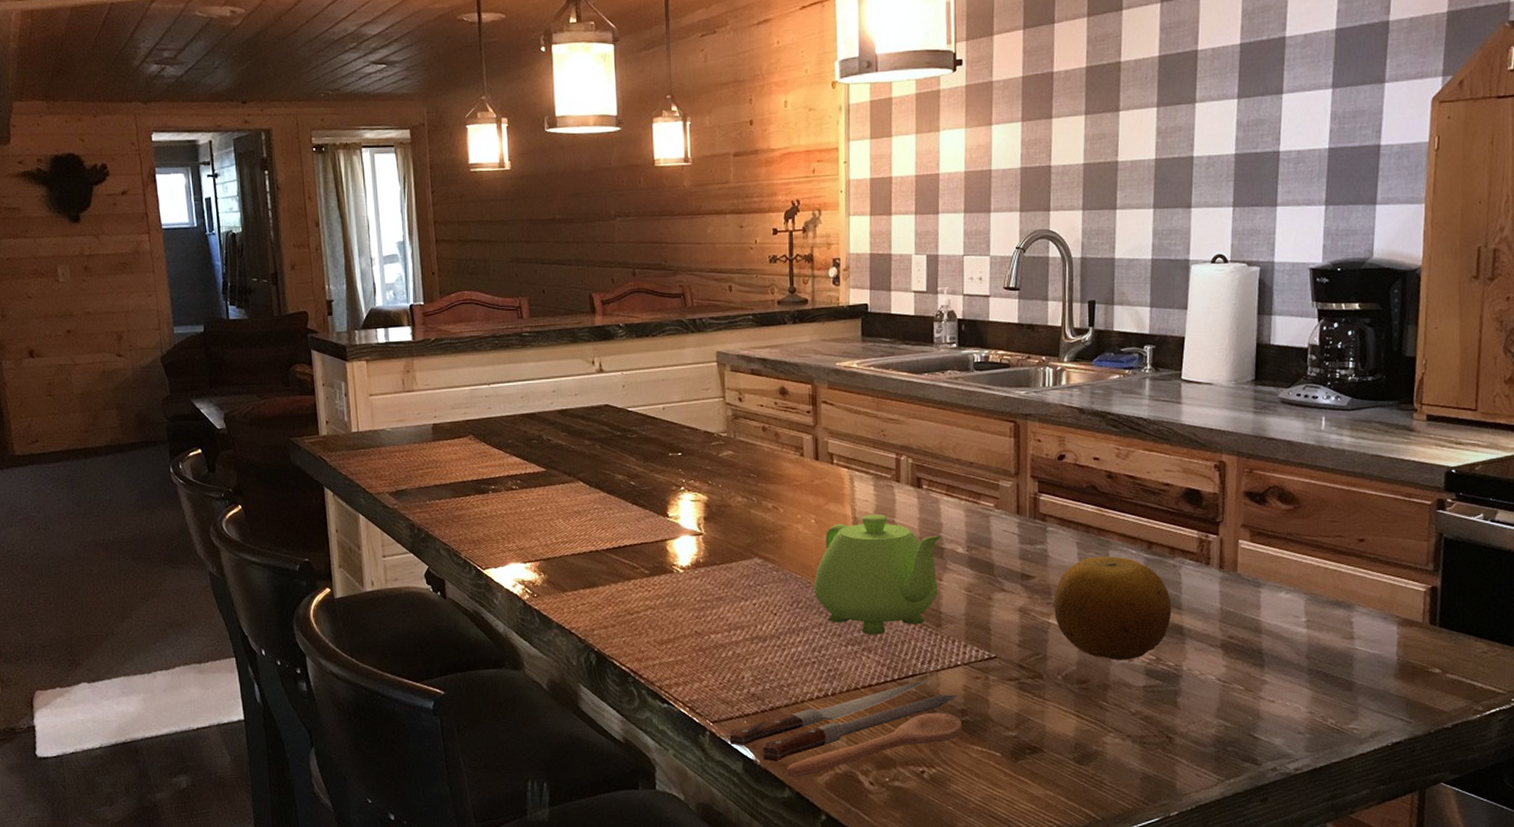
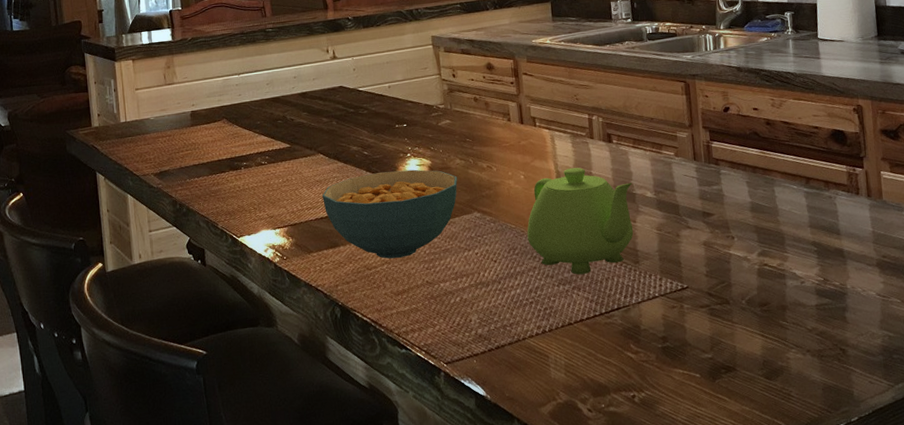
cereal bowl: none [581,505,737,604] -> present [322,169,458,259]
spoon: present [729,680,963,777] -> none [461,312,665,410]
fruit: present [1054,556,1172,660] -> none [732,192,833,284]

